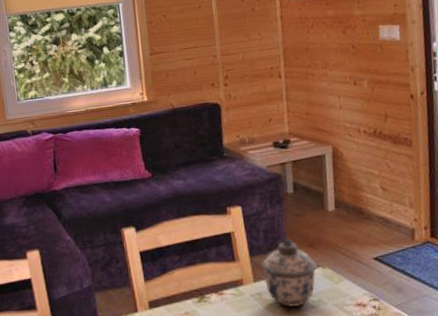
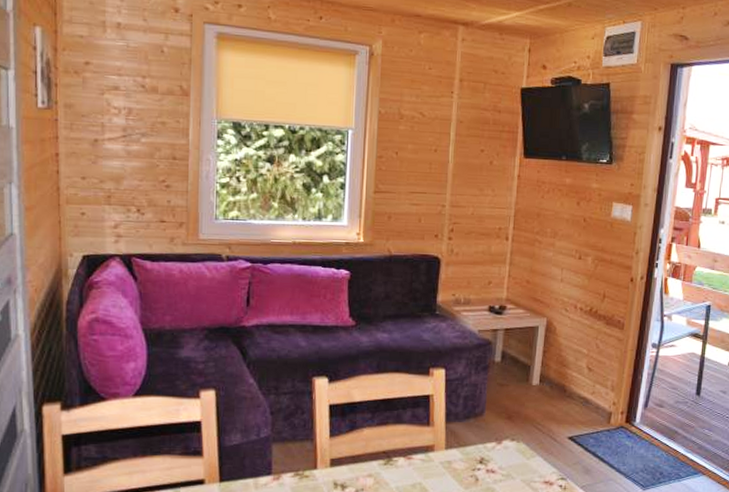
lidded jar: present [261,236,318,307] -> none [456,406,512,478]

